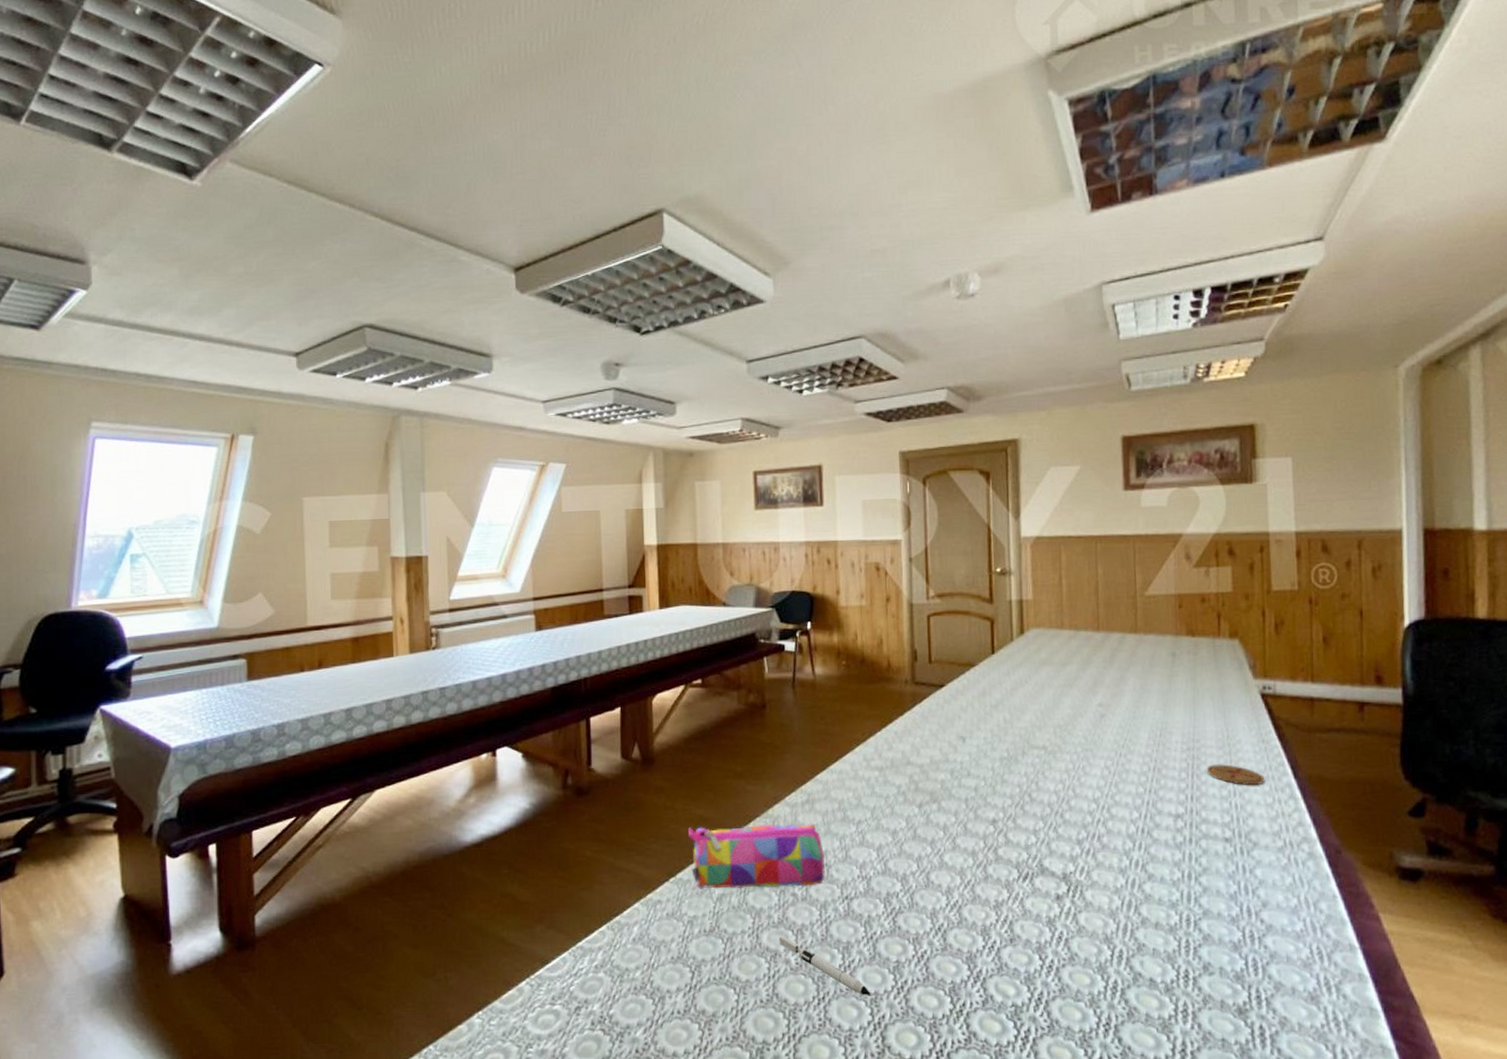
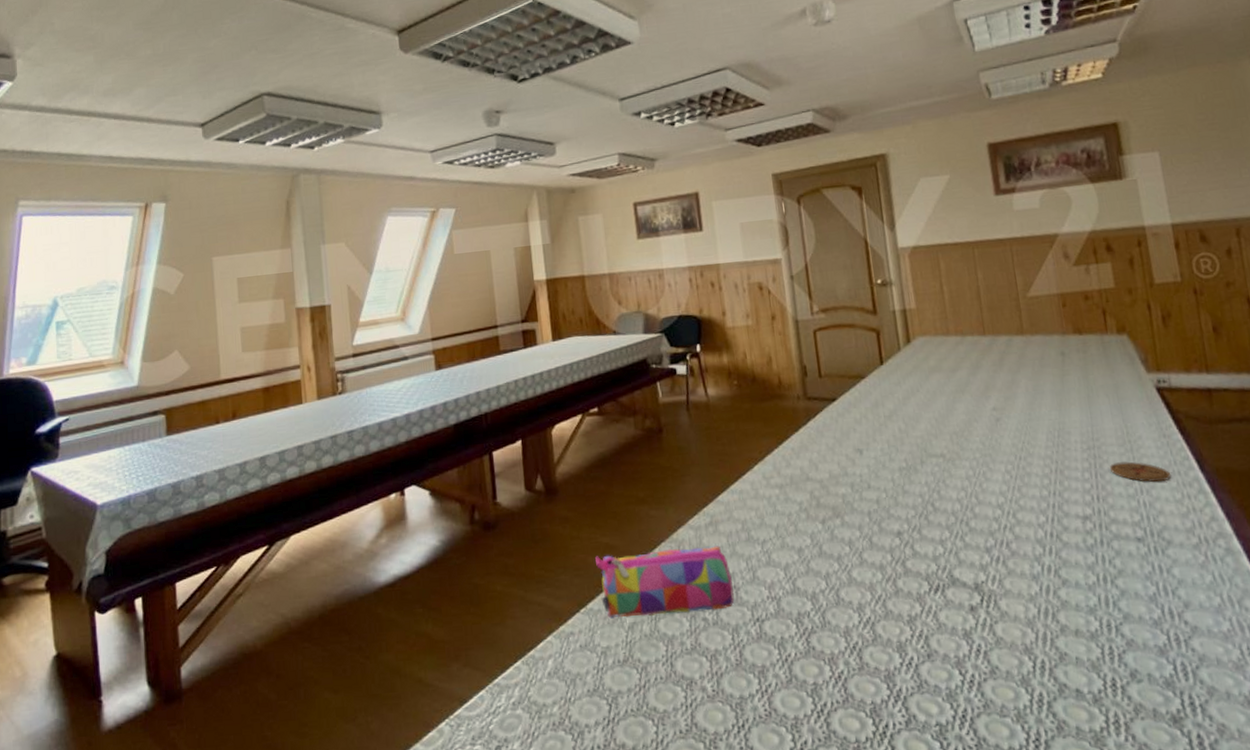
toy rocket: present [779,936,872,996] -> none [693,662,793,722]

